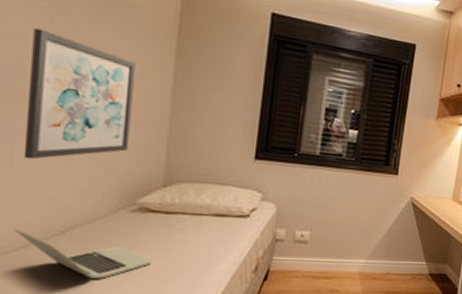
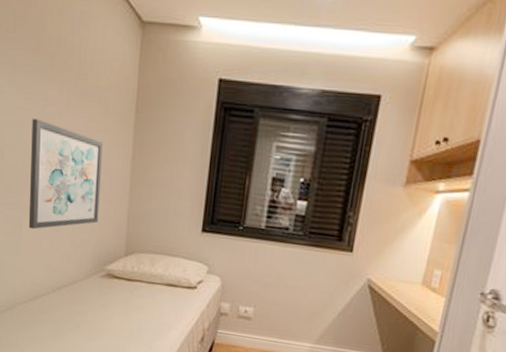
laptop: present [14,229,152,279] -> none [24,285,117,333]

